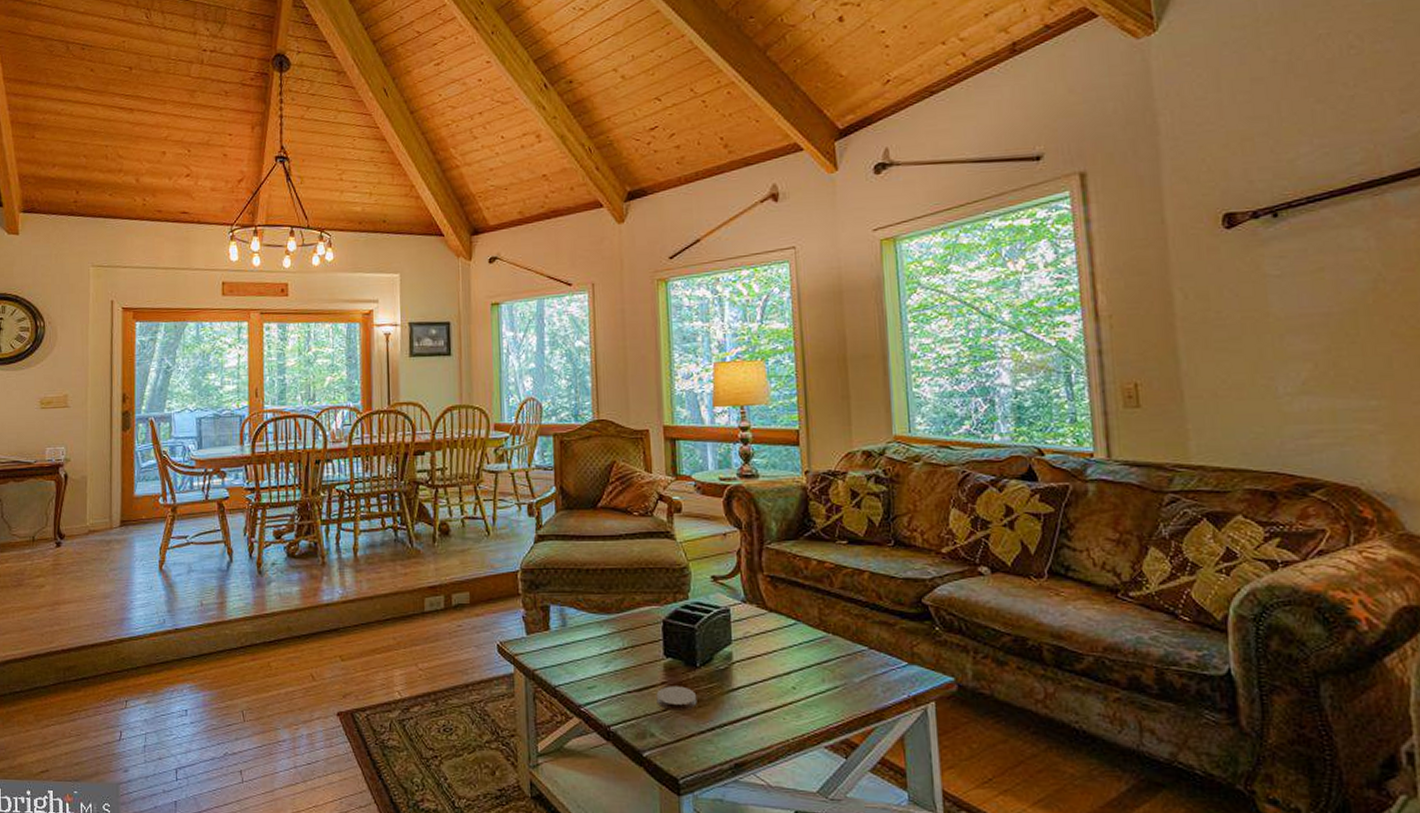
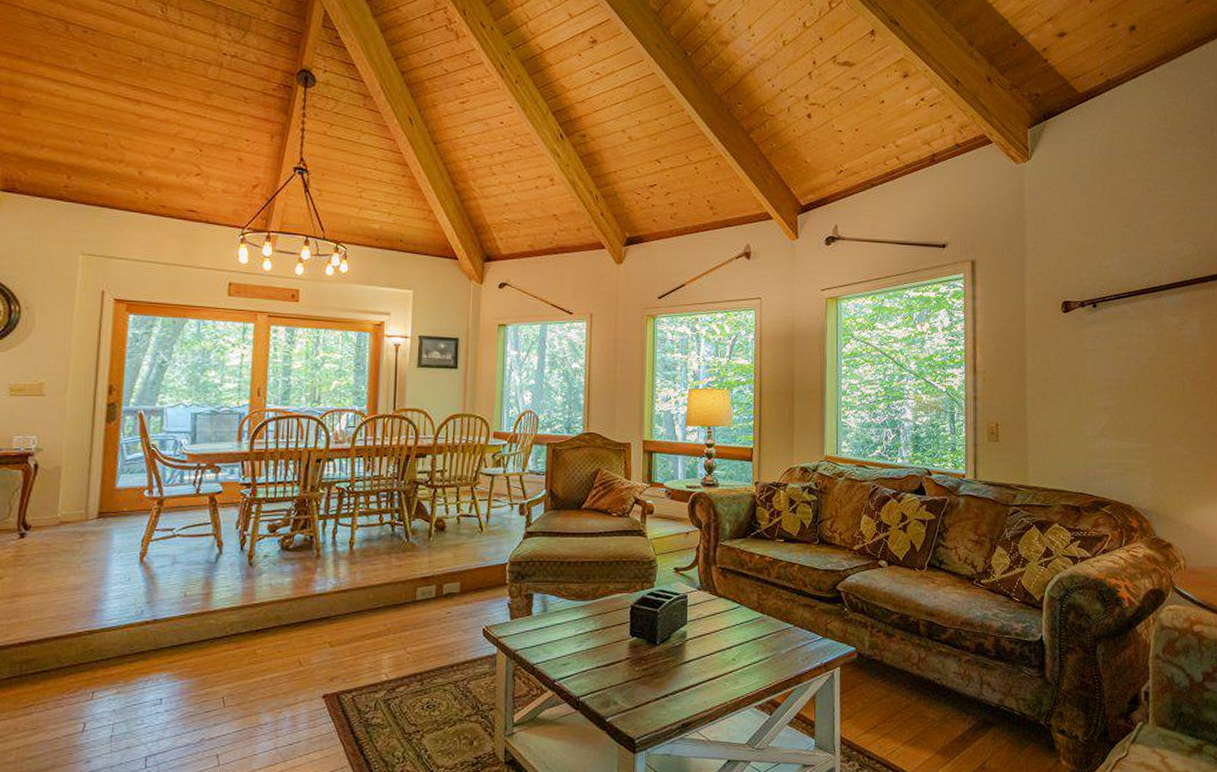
coaster: present [656,686,697,710] -> none [621,661,655,681]

